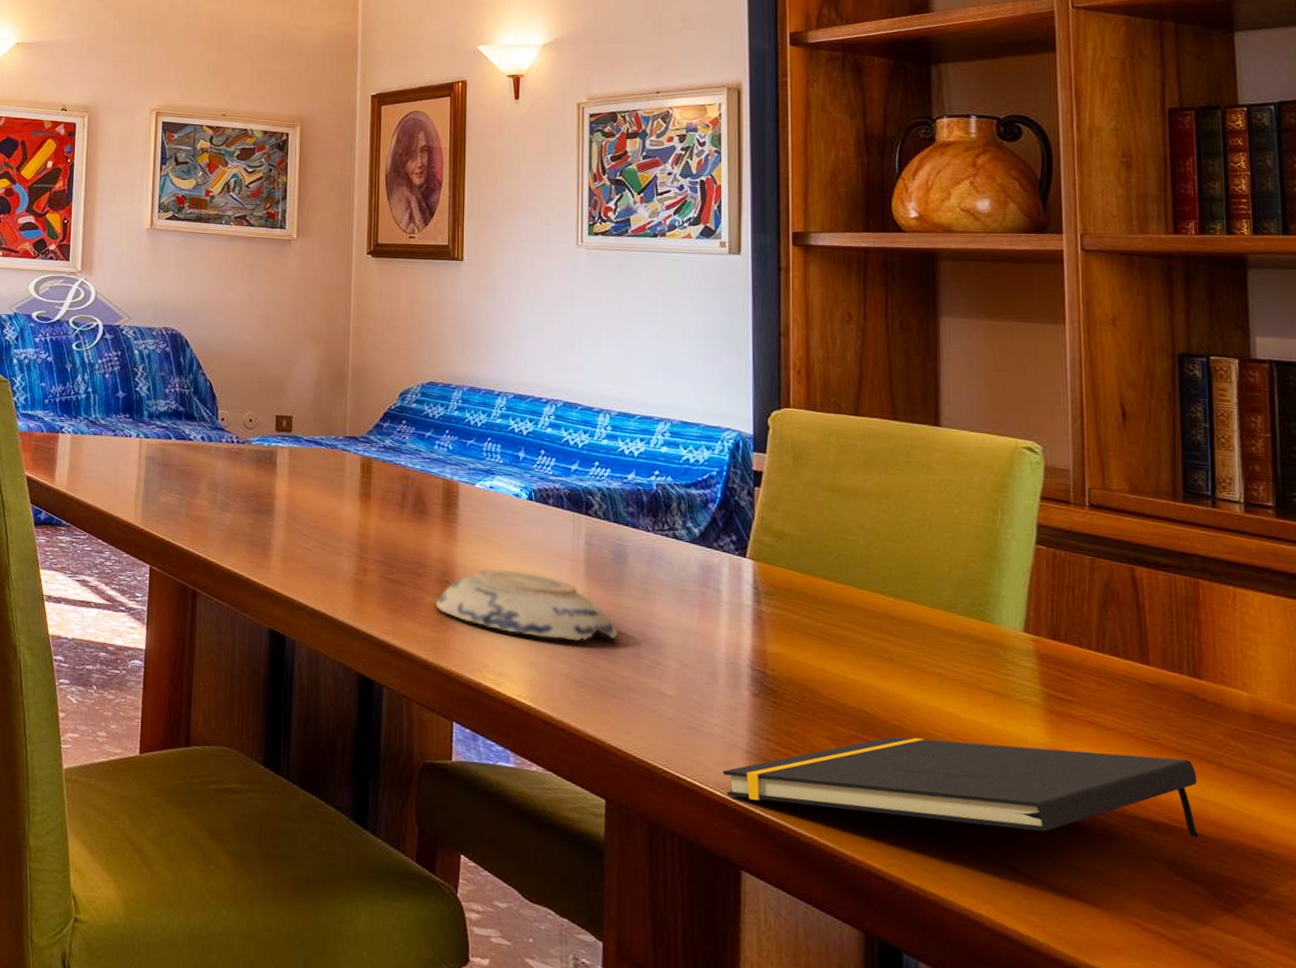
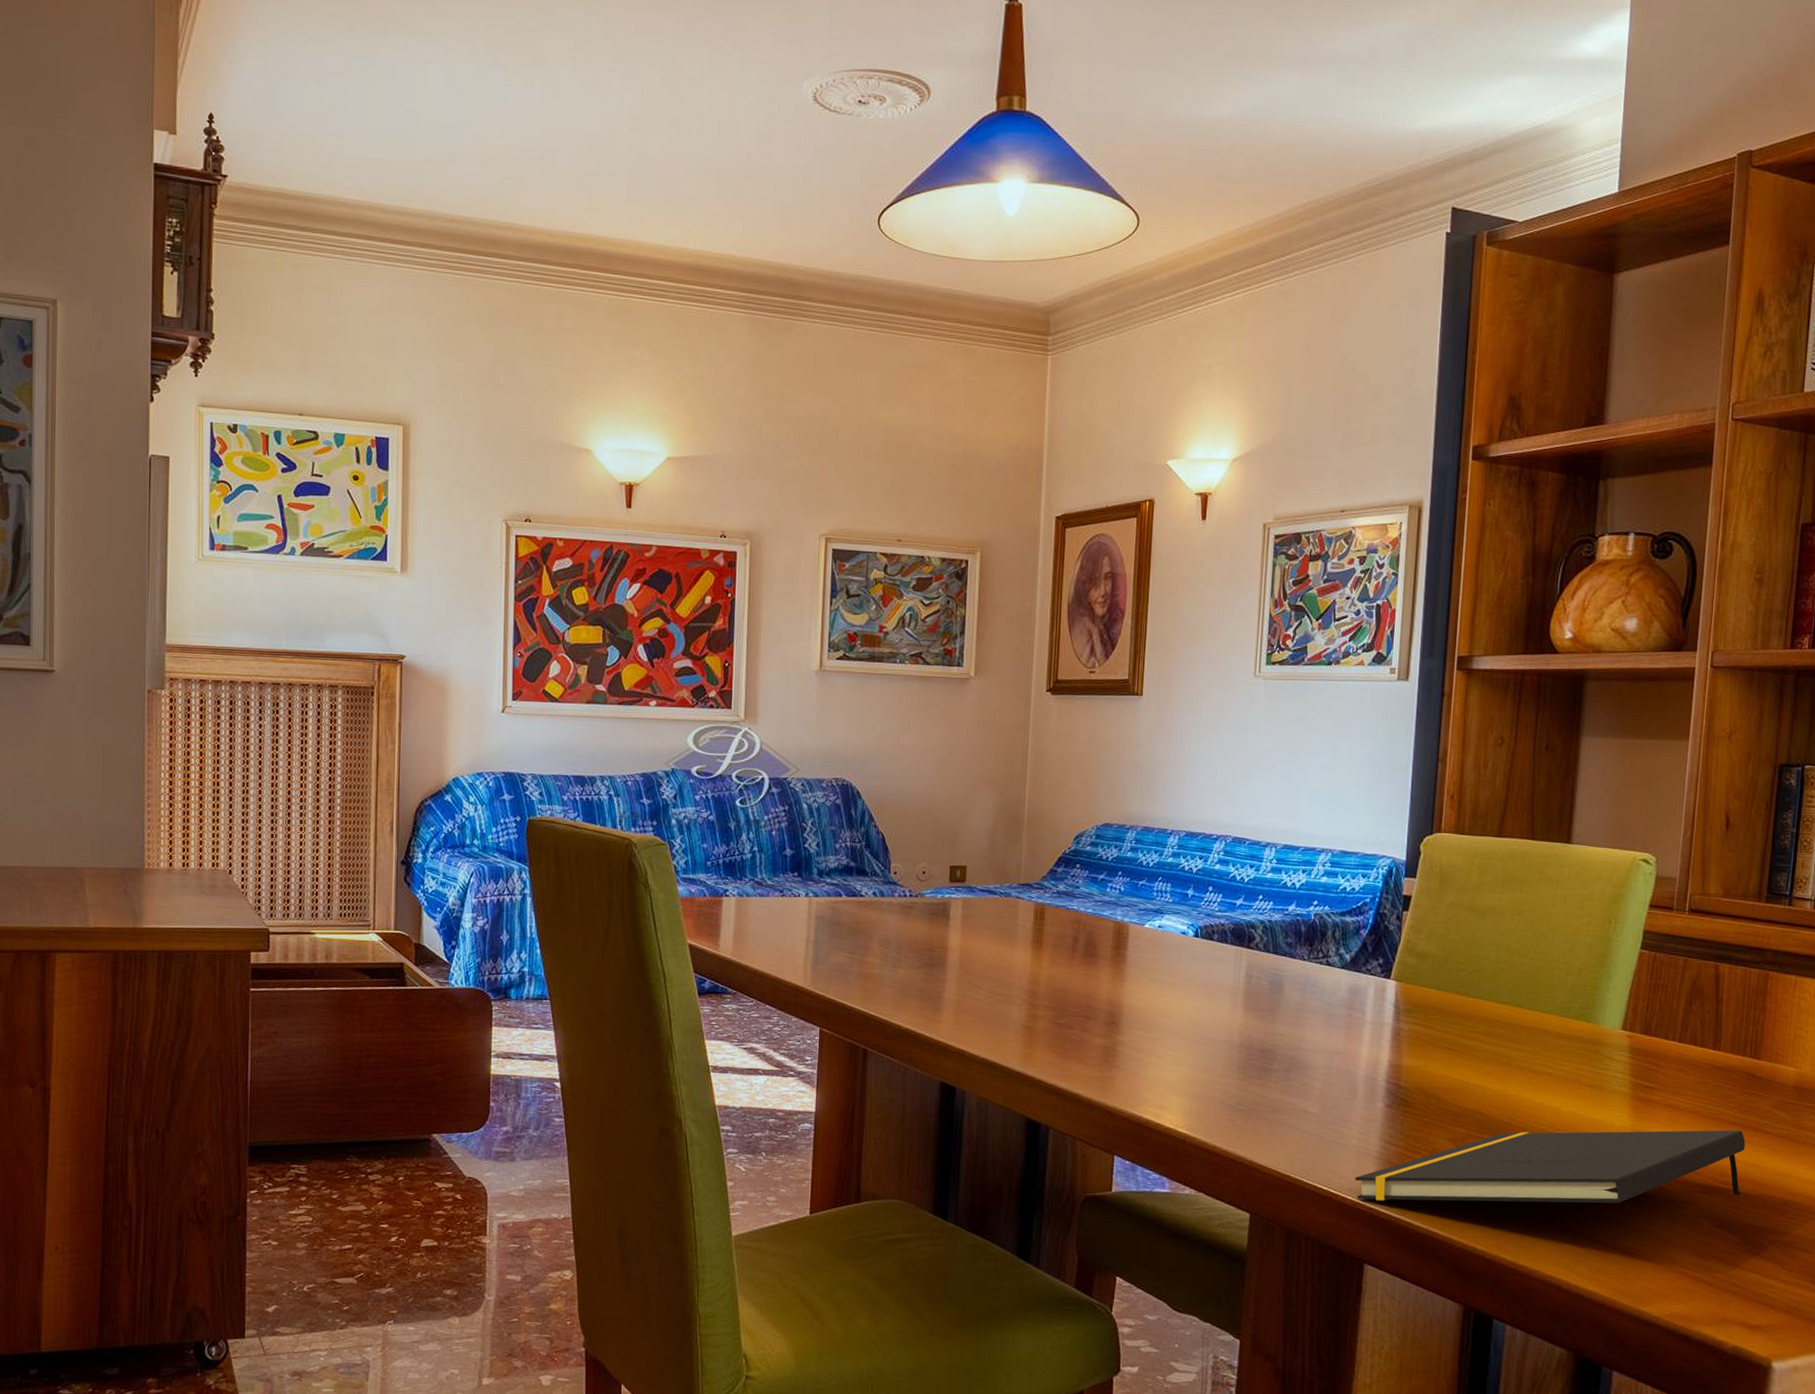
decorative bowl: present [435,568,618,642] -> none [1102,1006,1271,1070]

